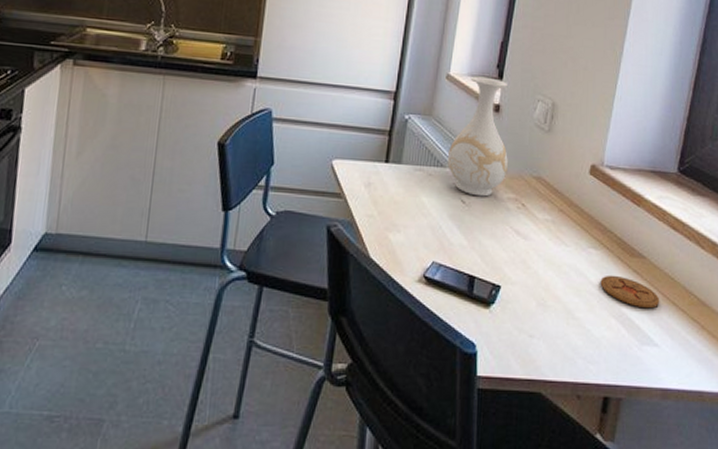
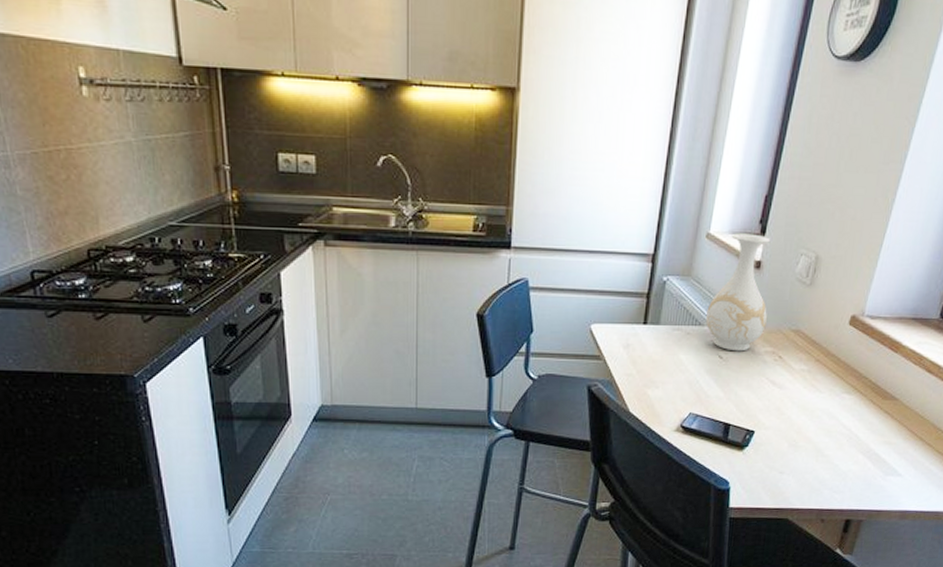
coaster: present [600,275,660,309] -> none [851,416,908,445]

